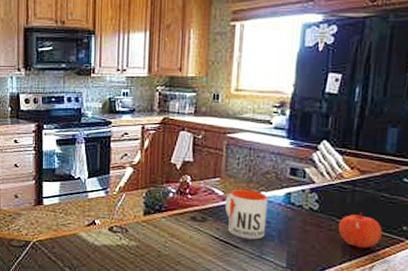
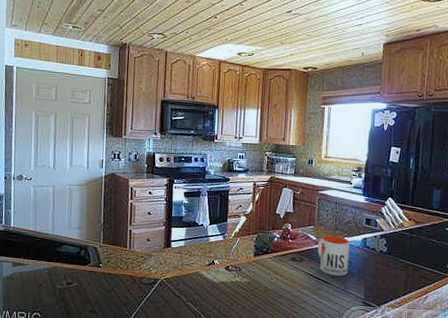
apple: present [338,213,382,249] -> none [402,254,432,283]

